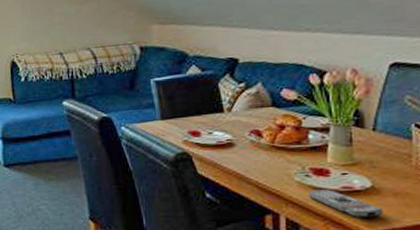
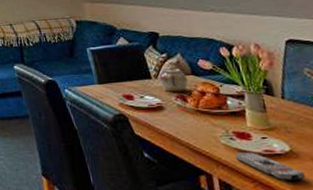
teapot: none [233,97,267,127] -> present [158,66,189,93]

